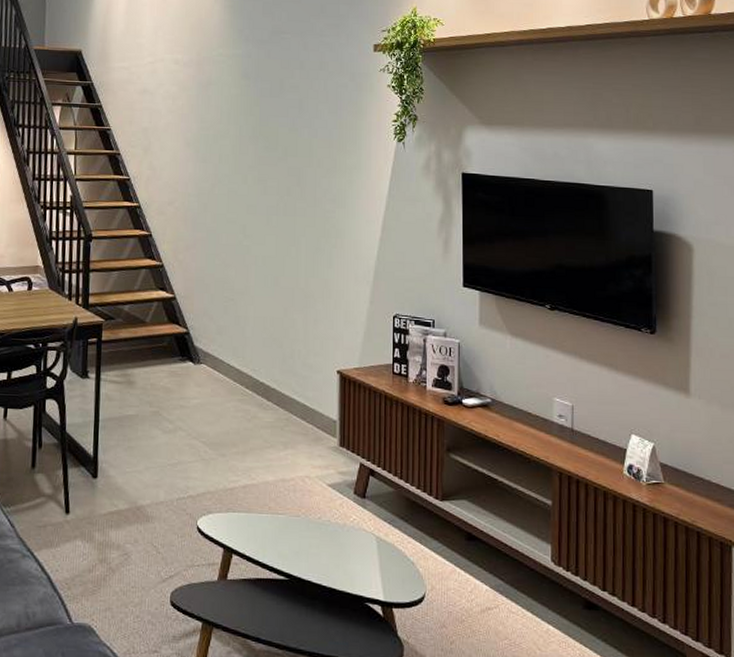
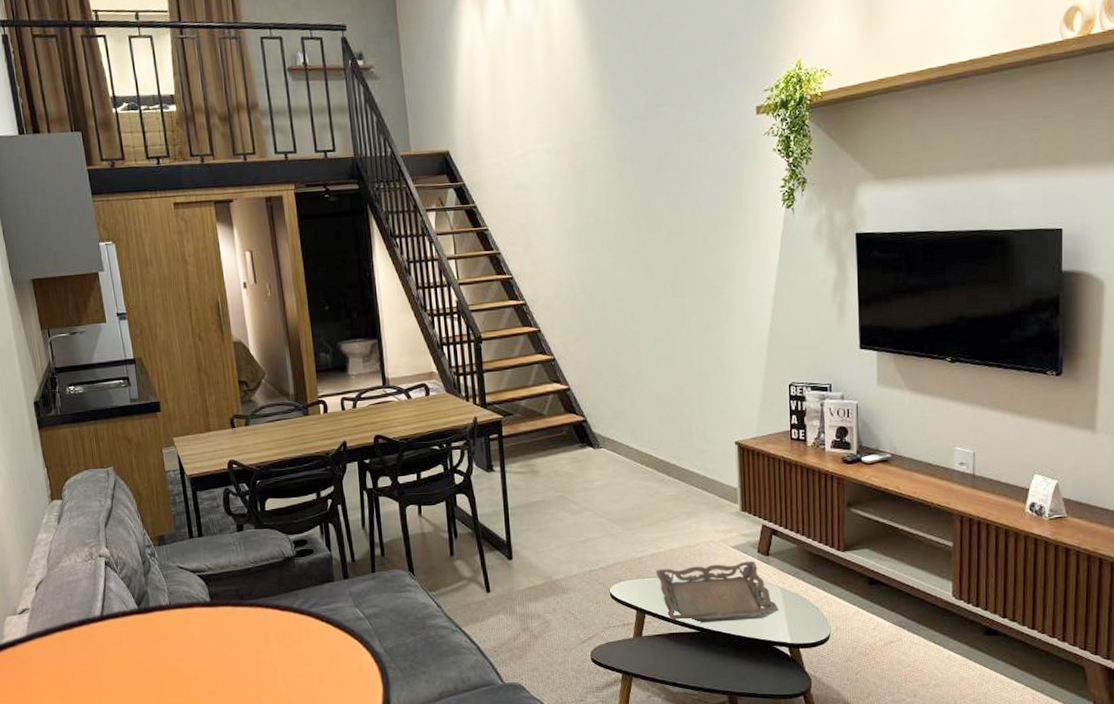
tray: none [247,502,374,571] -> present [655,560,780,625]

